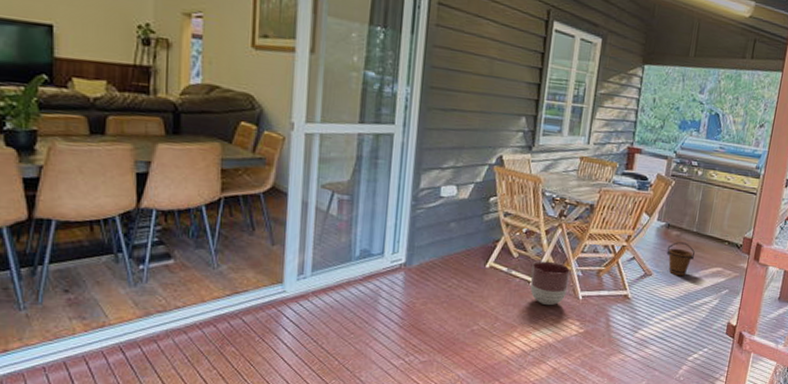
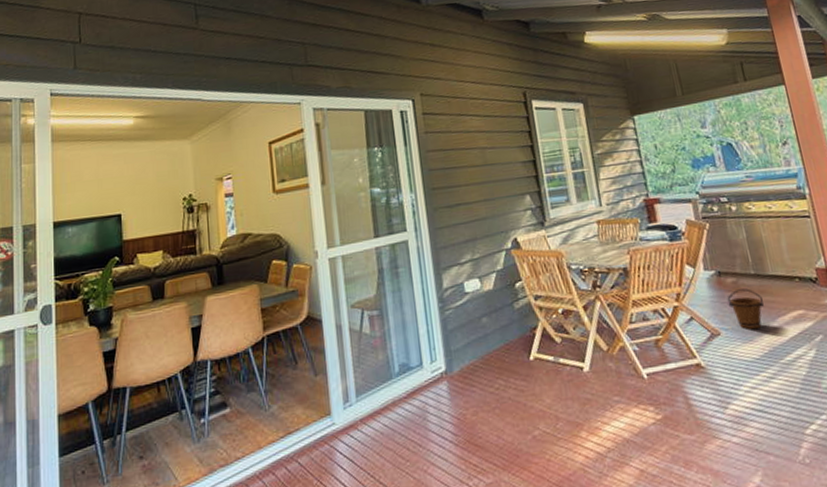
planter: present [530,261,570,306] -> none [579,339,628,393]

